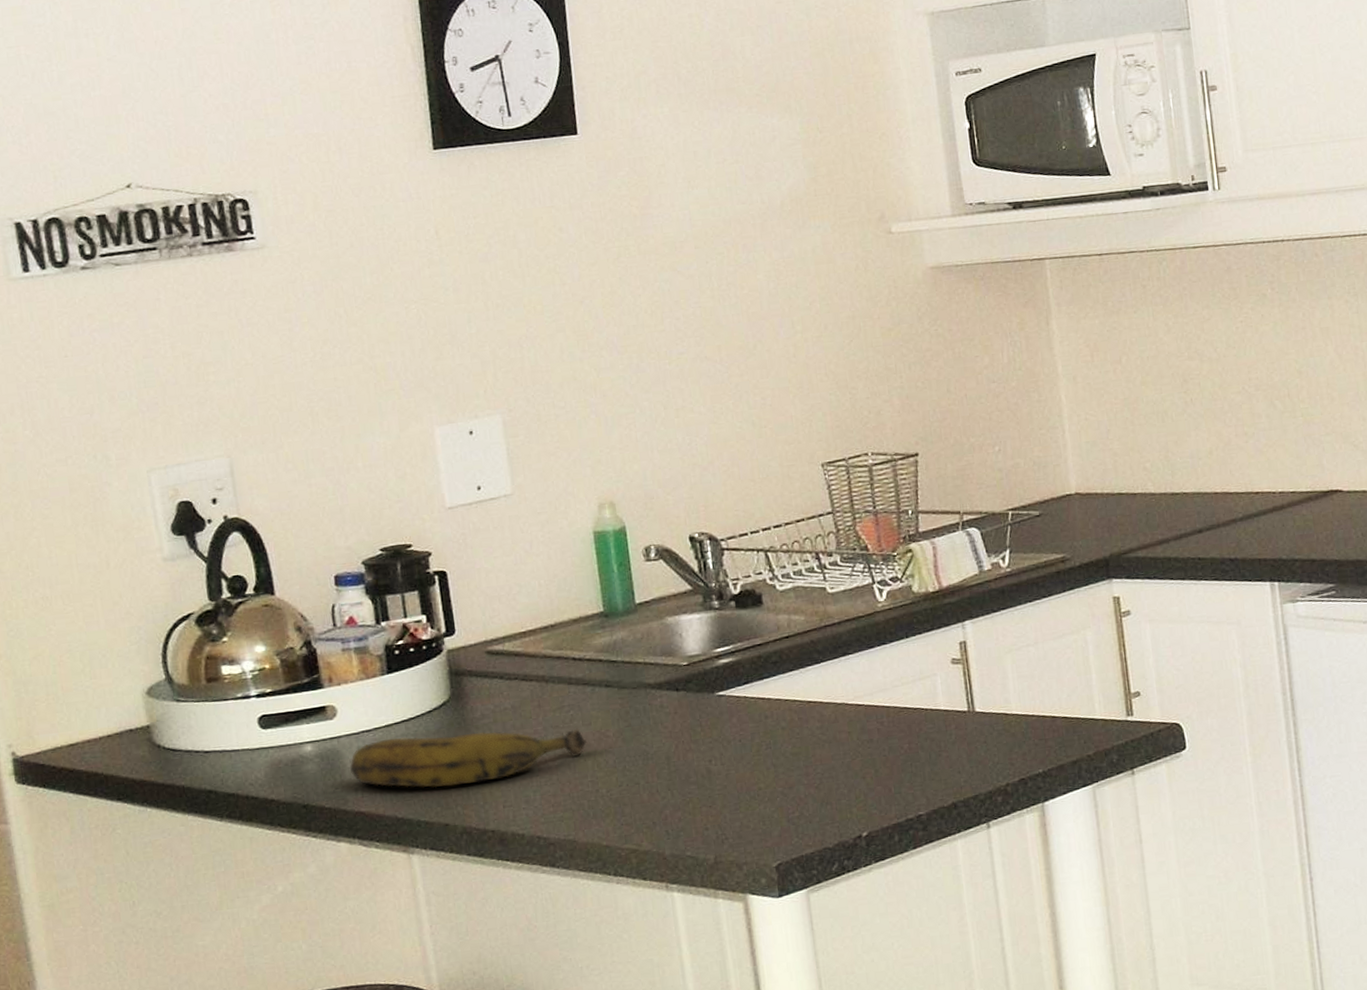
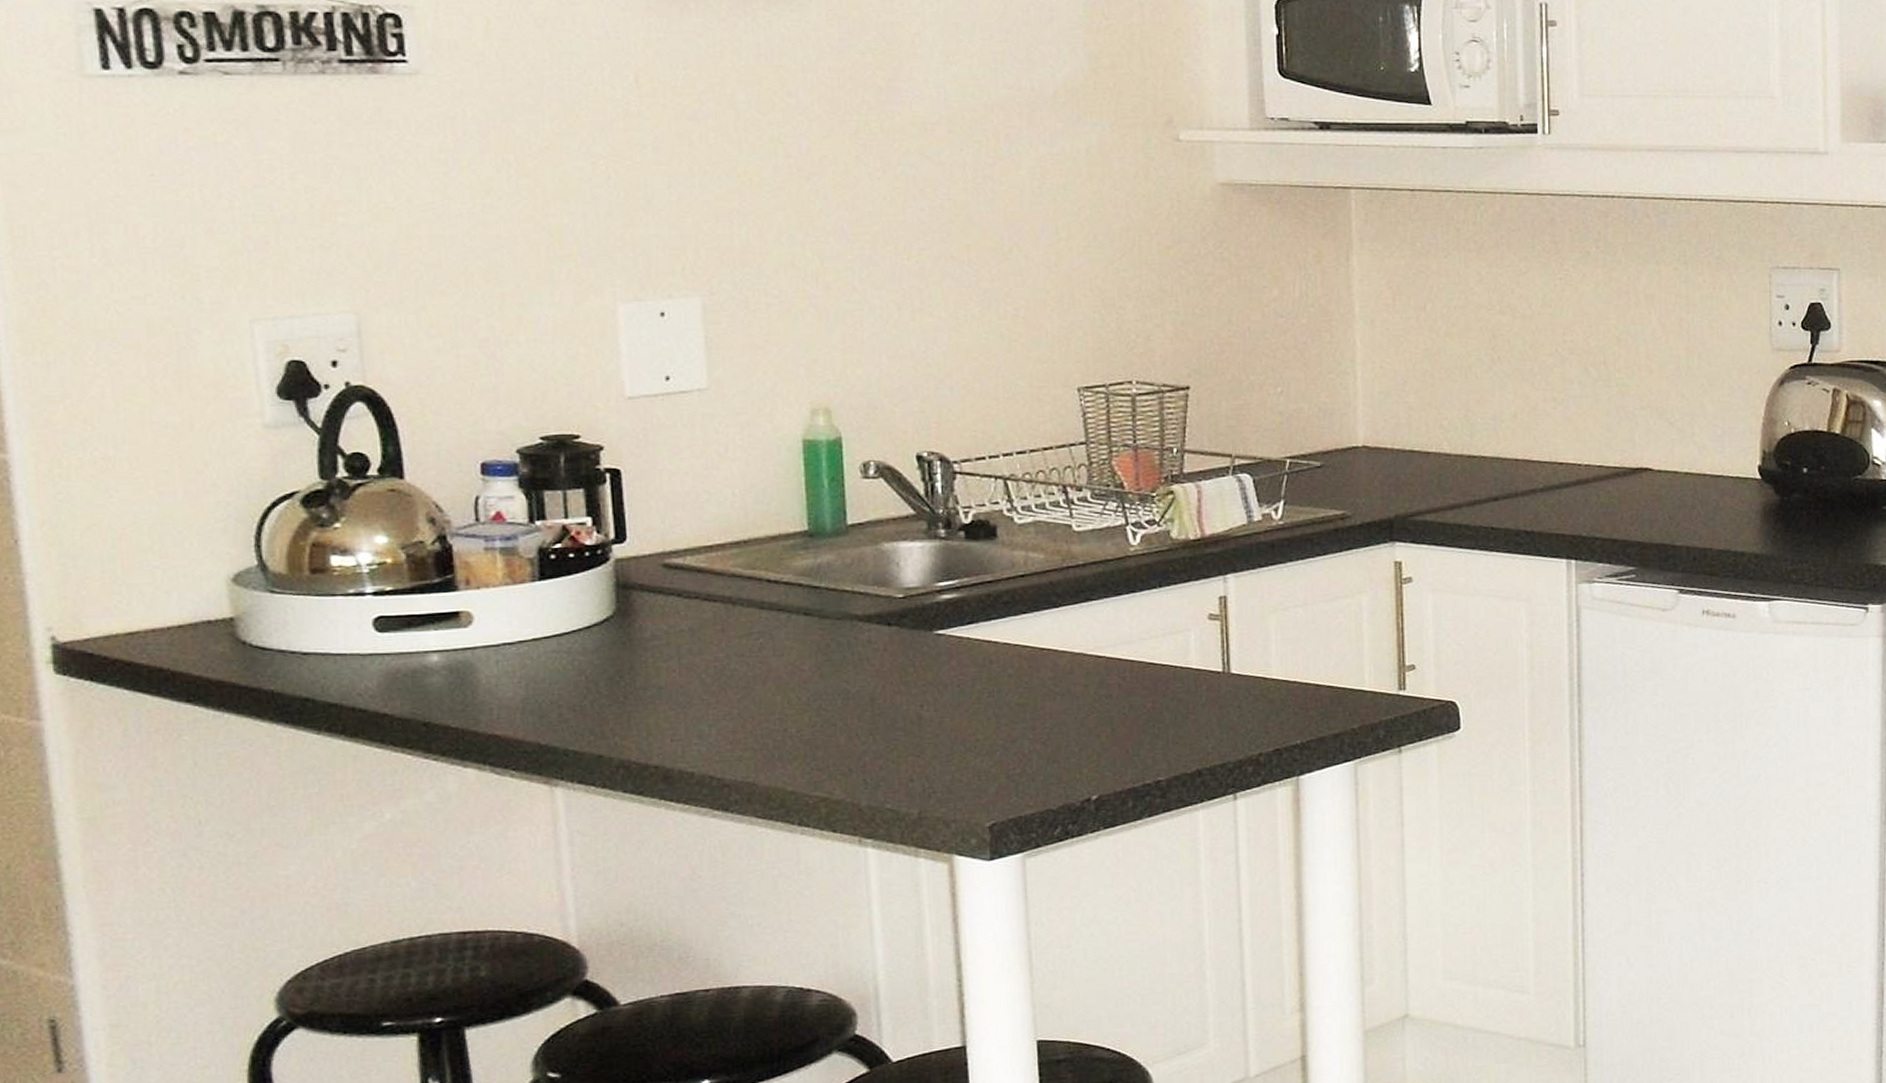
banana: present [350,728,588,788] -> none [485,654,778,714]

